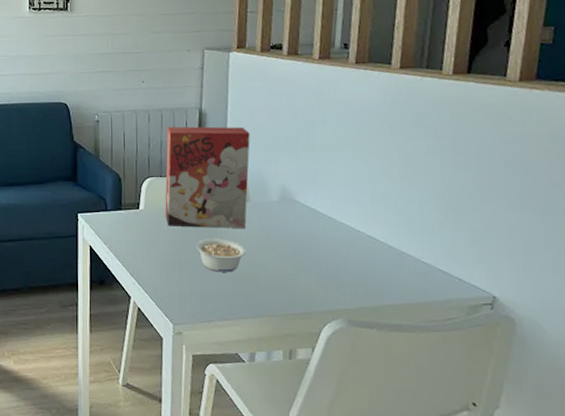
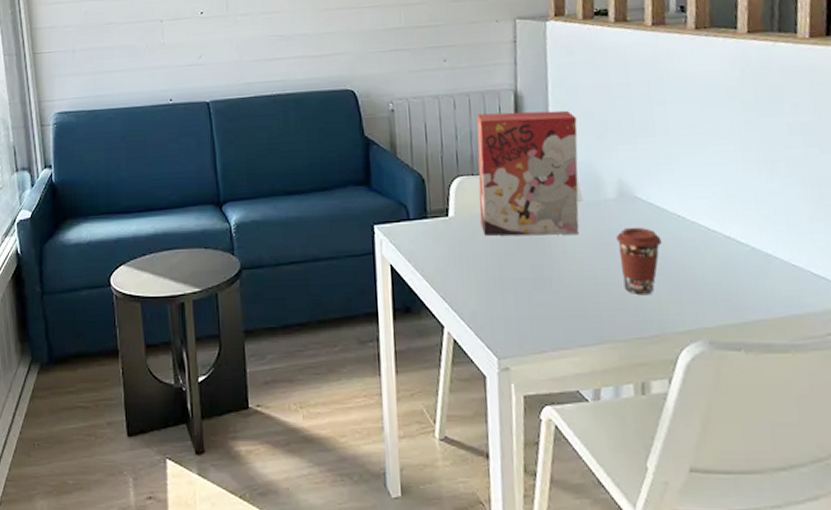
legume: present [196,238,246,272] -> none [520,248,582,290]
coffee cup: none [276,226,314,279] -> present [615,228,662,294]

